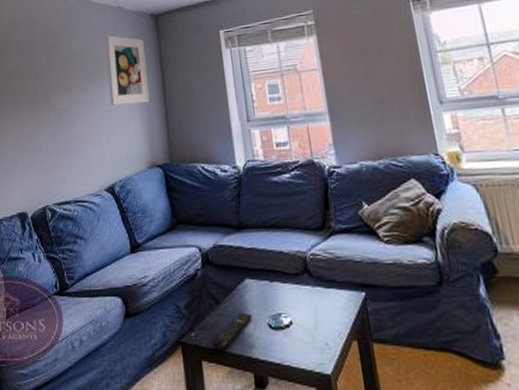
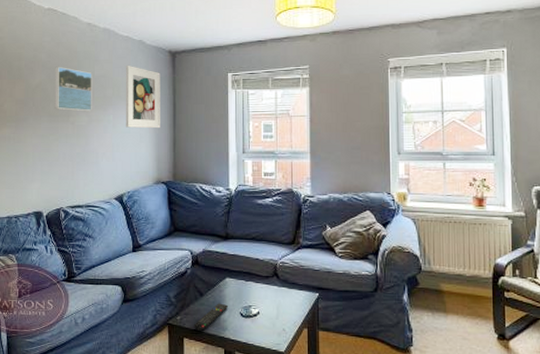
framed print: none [31,45,73,94] -> present [54,66,92,112]

